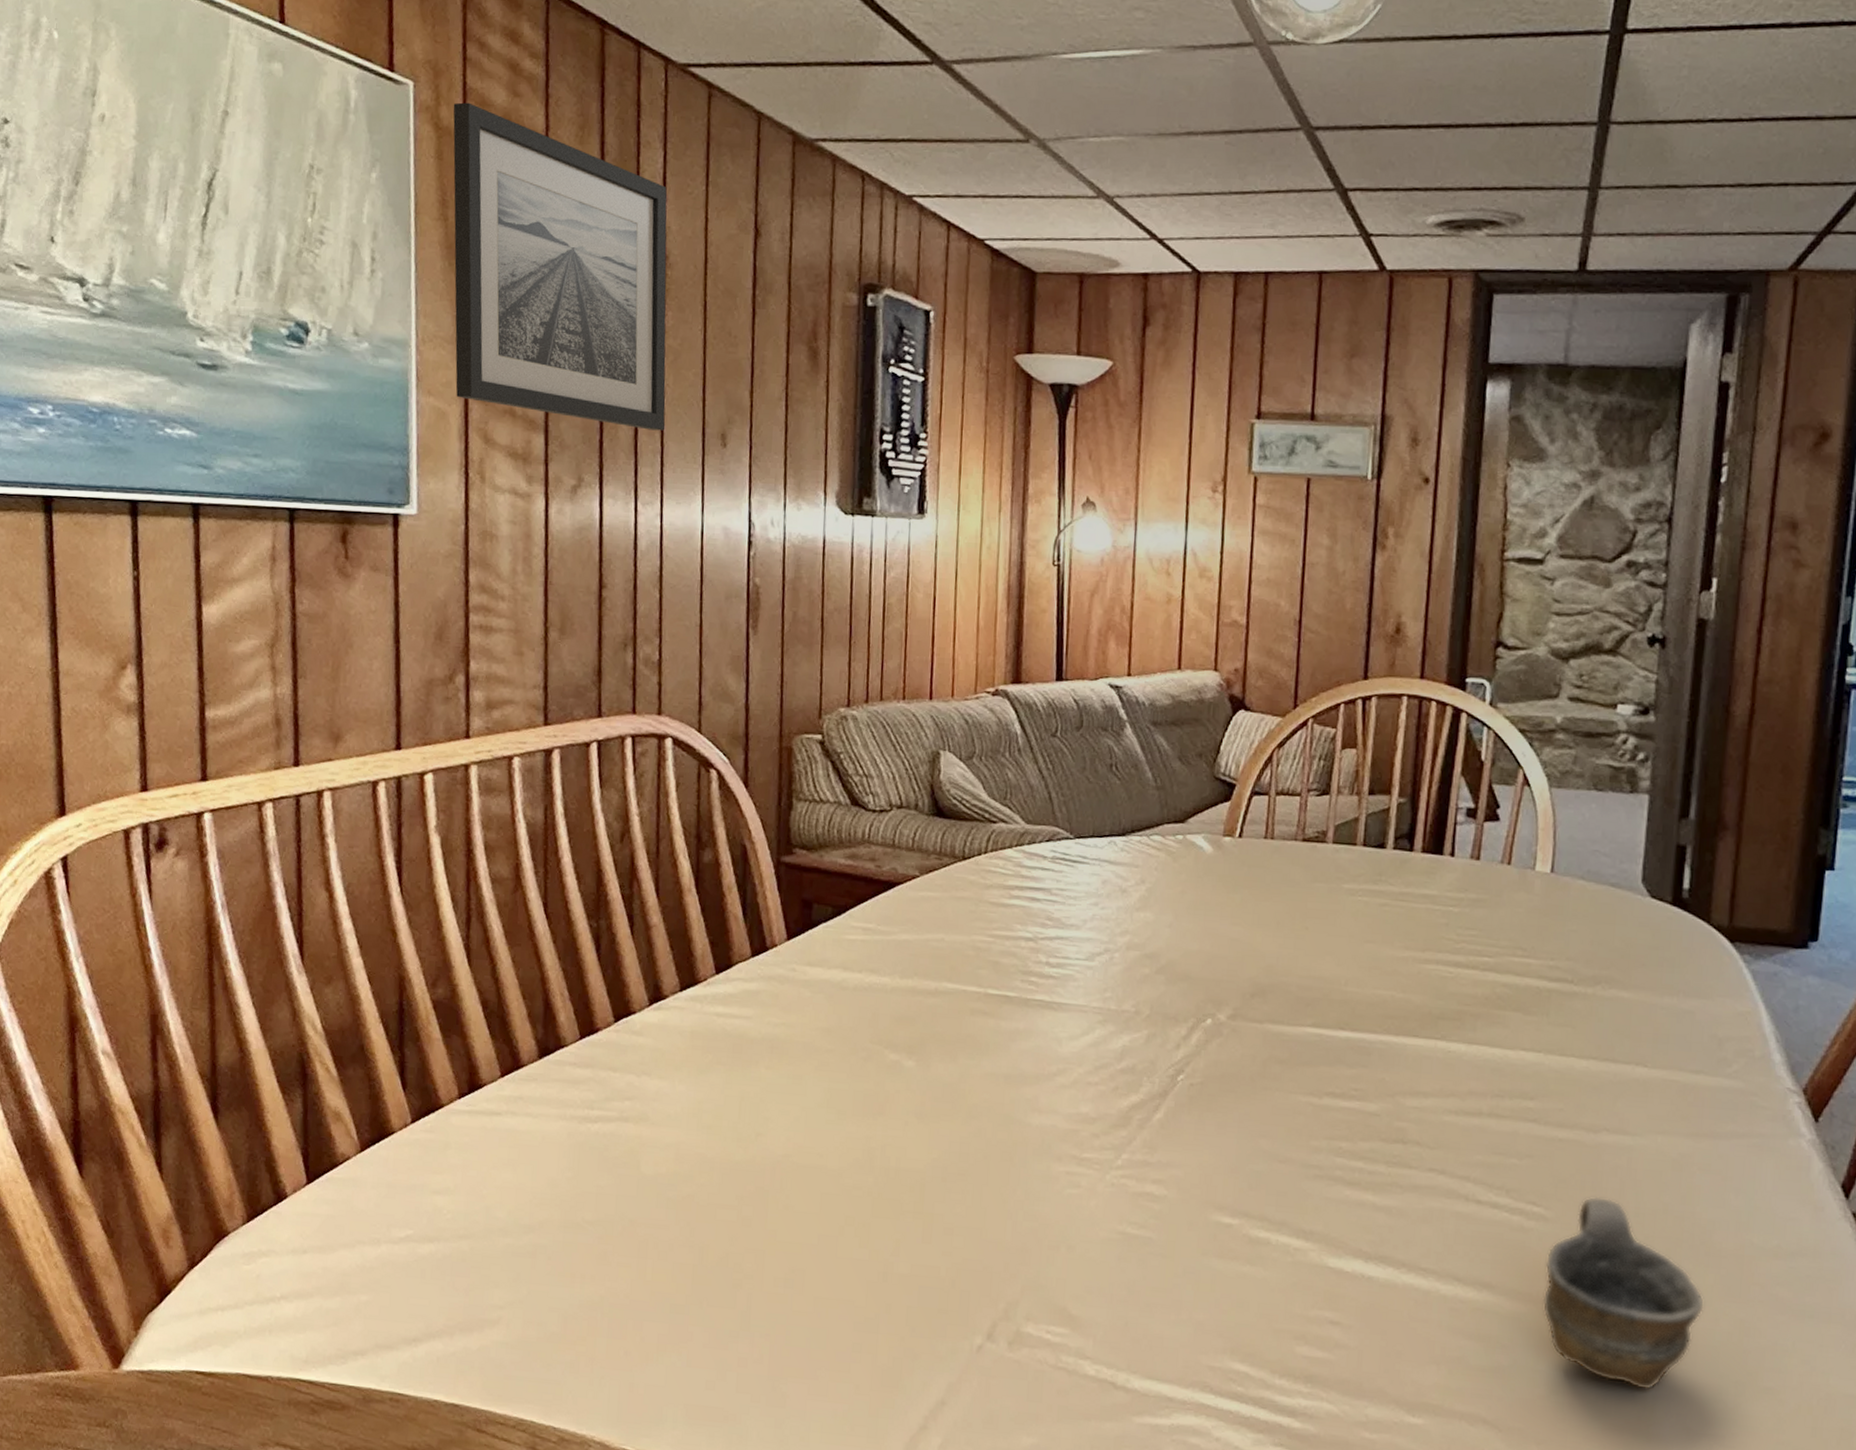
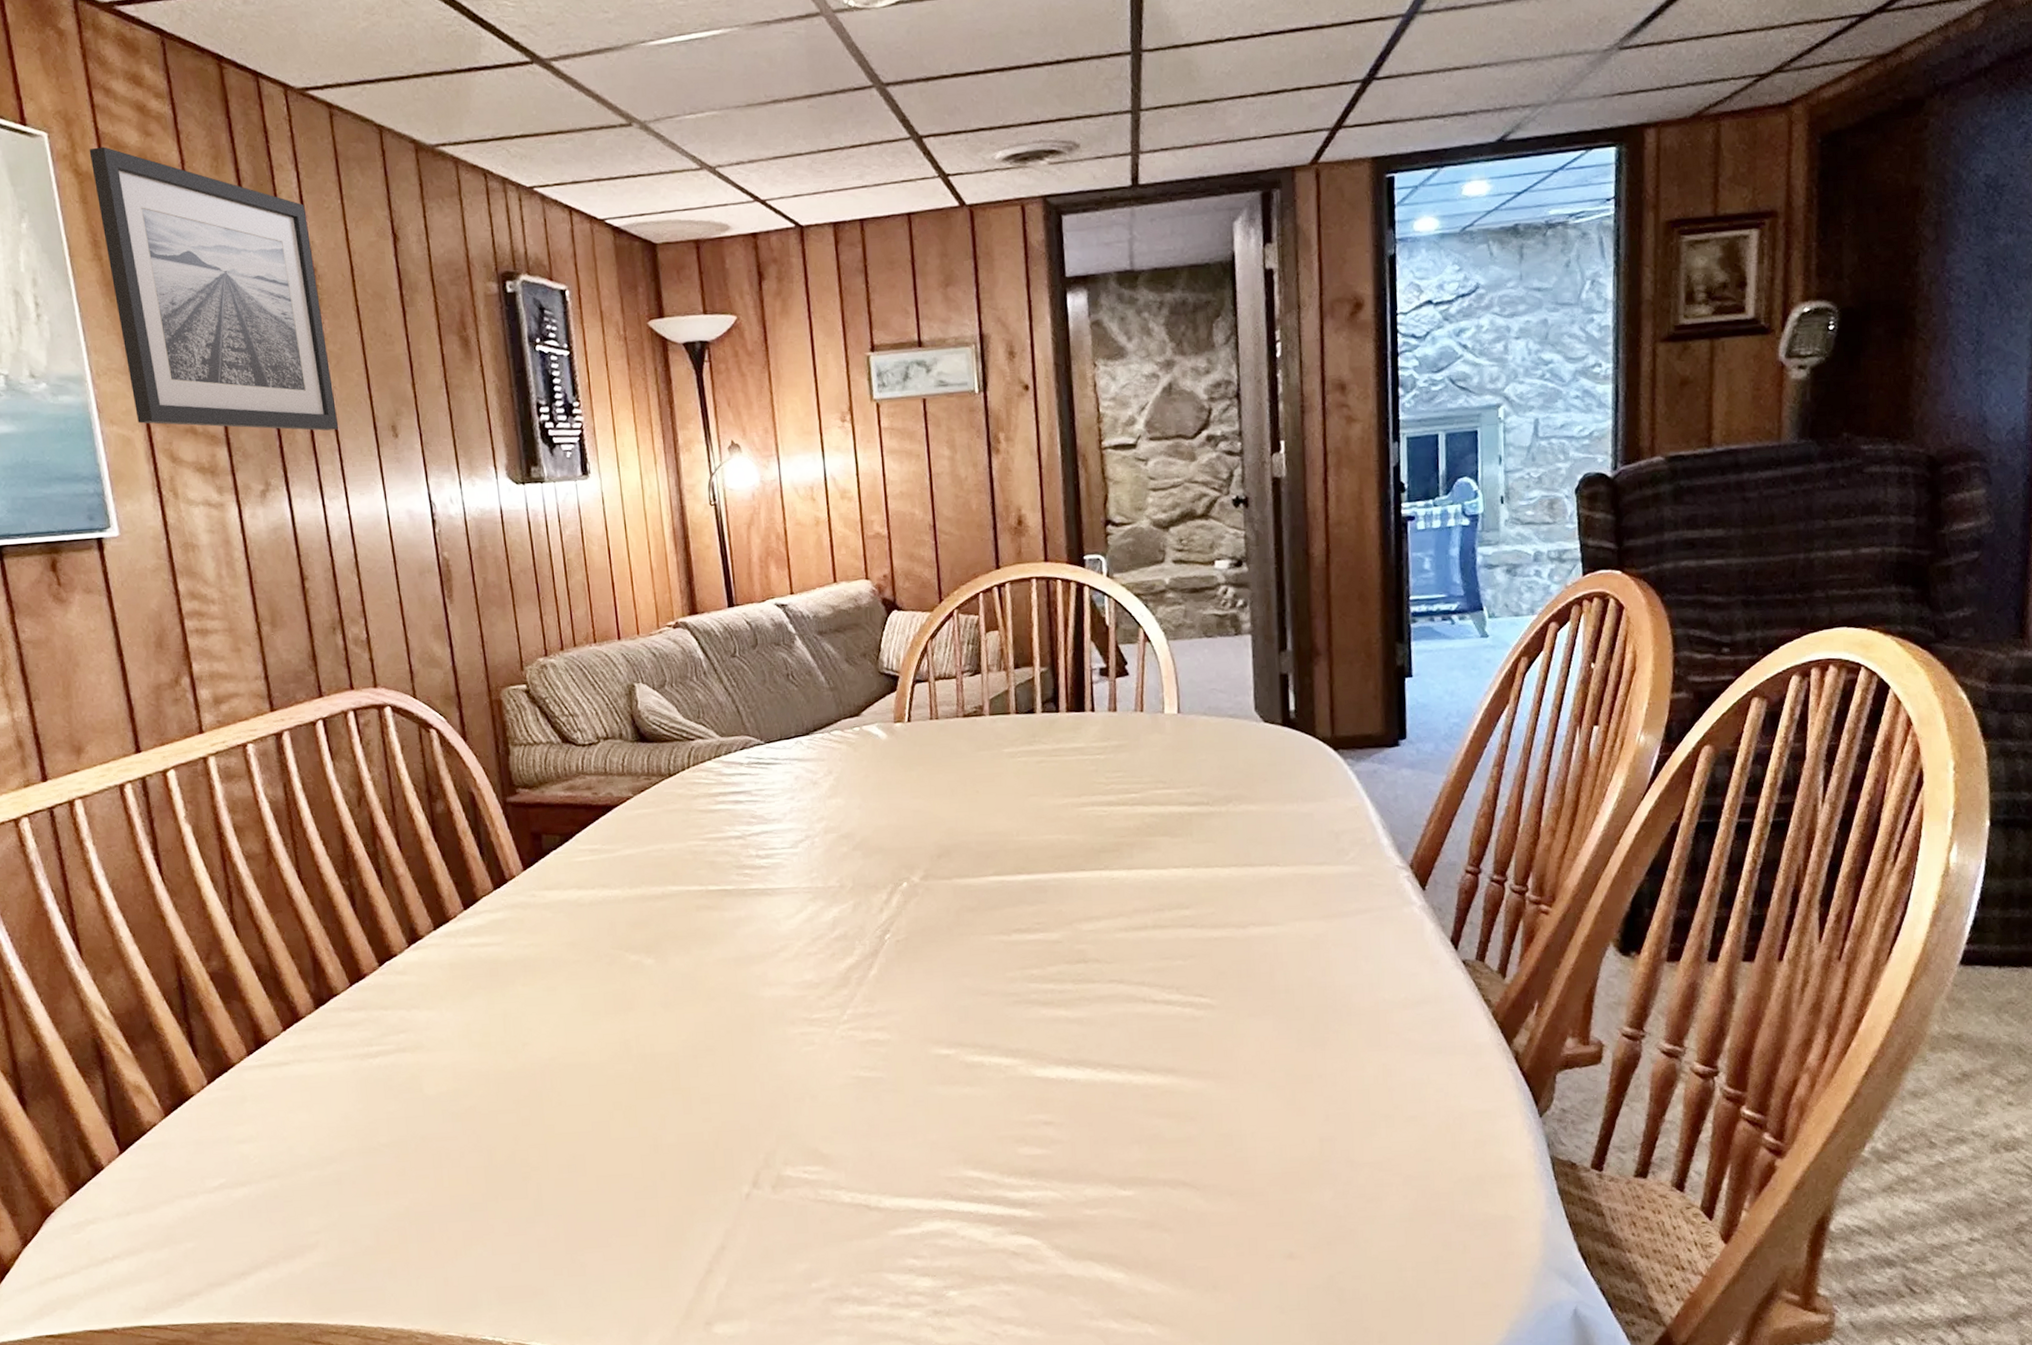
cup: present [1542,1196,1705,1391] -> none [1216,980,1353,1136]

